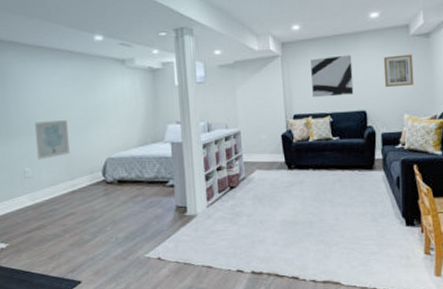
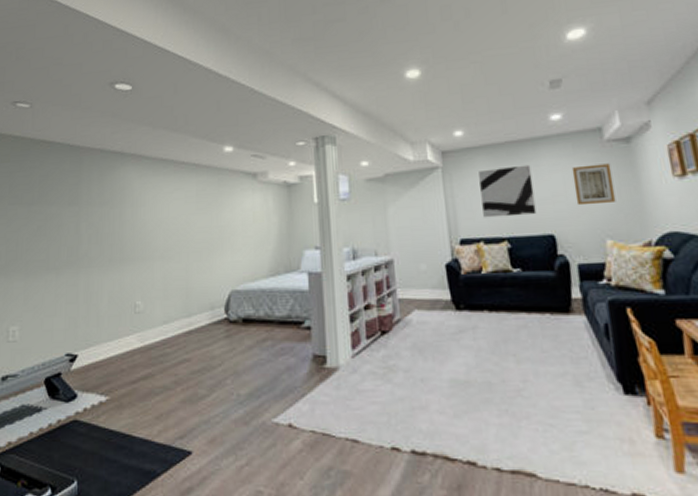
wall art: present [34,120,70,160] -> none [150,244,188,292]

